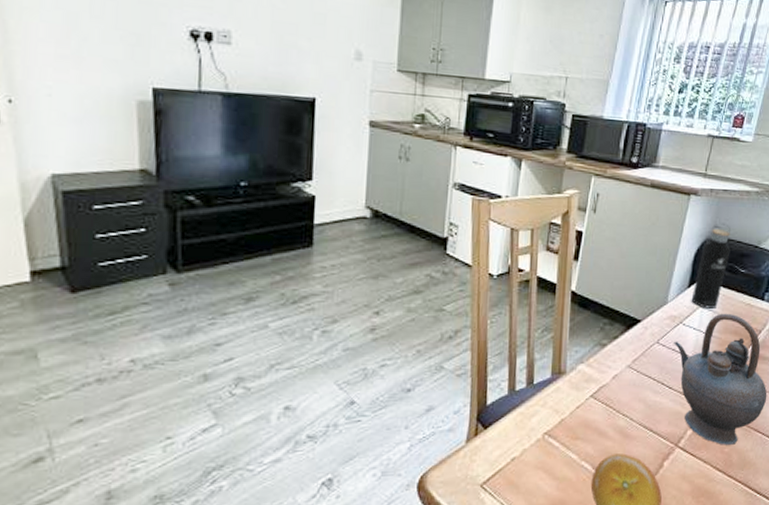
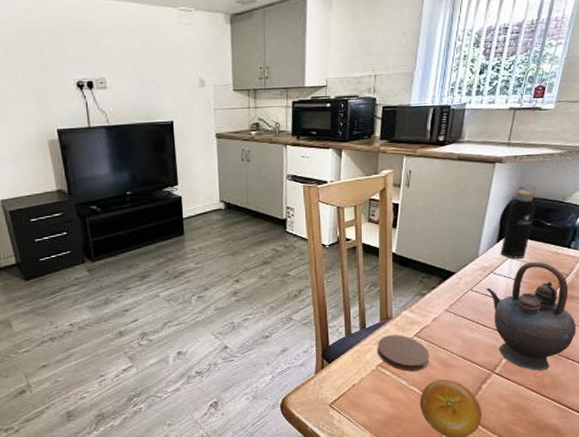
coaster: none [545,394,606,443] -> present [377,335,429,372]

